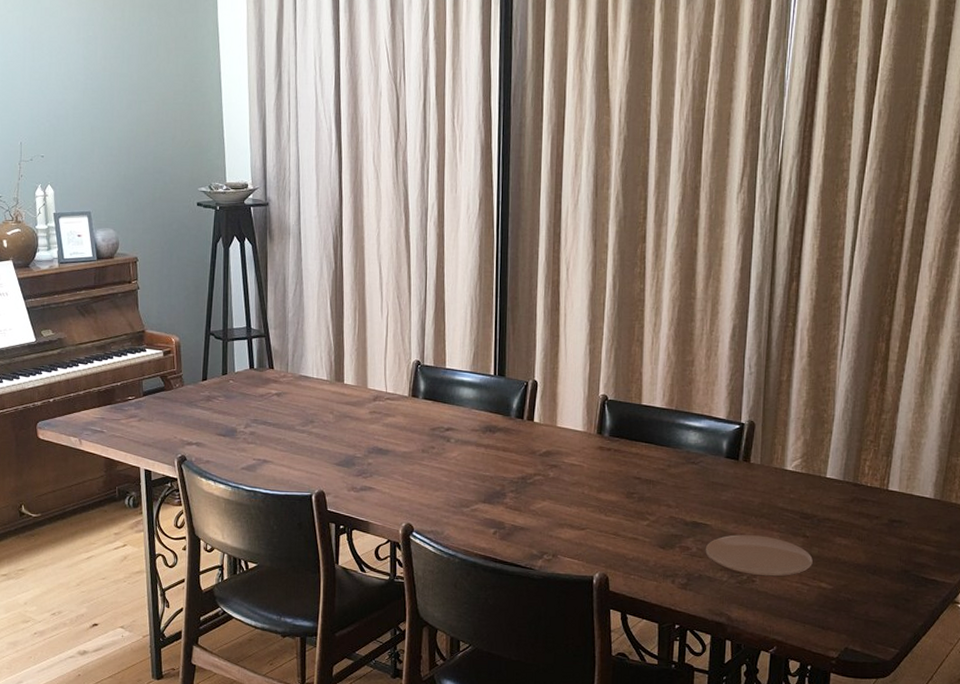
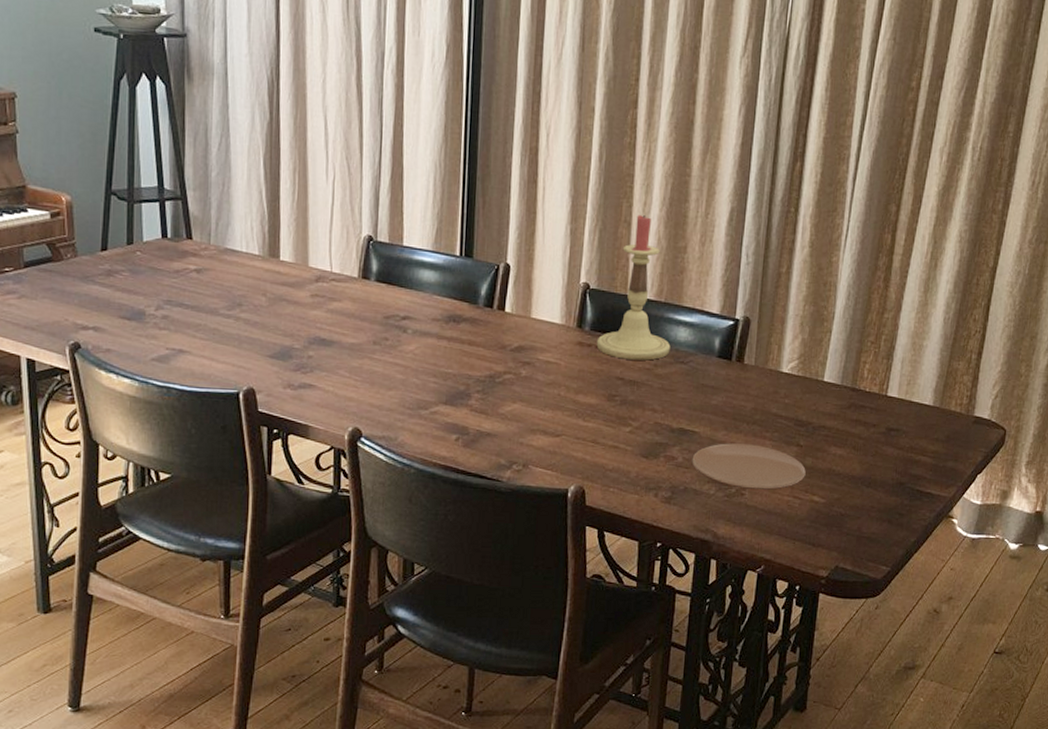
candlestick: none [615,334,682,462] -> present [596,215,671,361]

